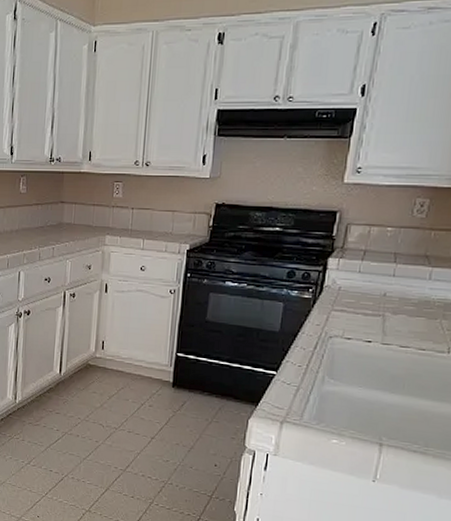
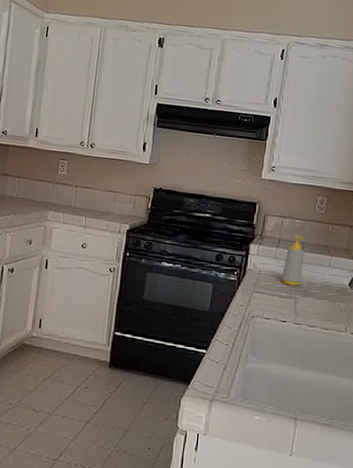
soap bottle: none [367,245,396,302] -> present [282,235,304,286]

